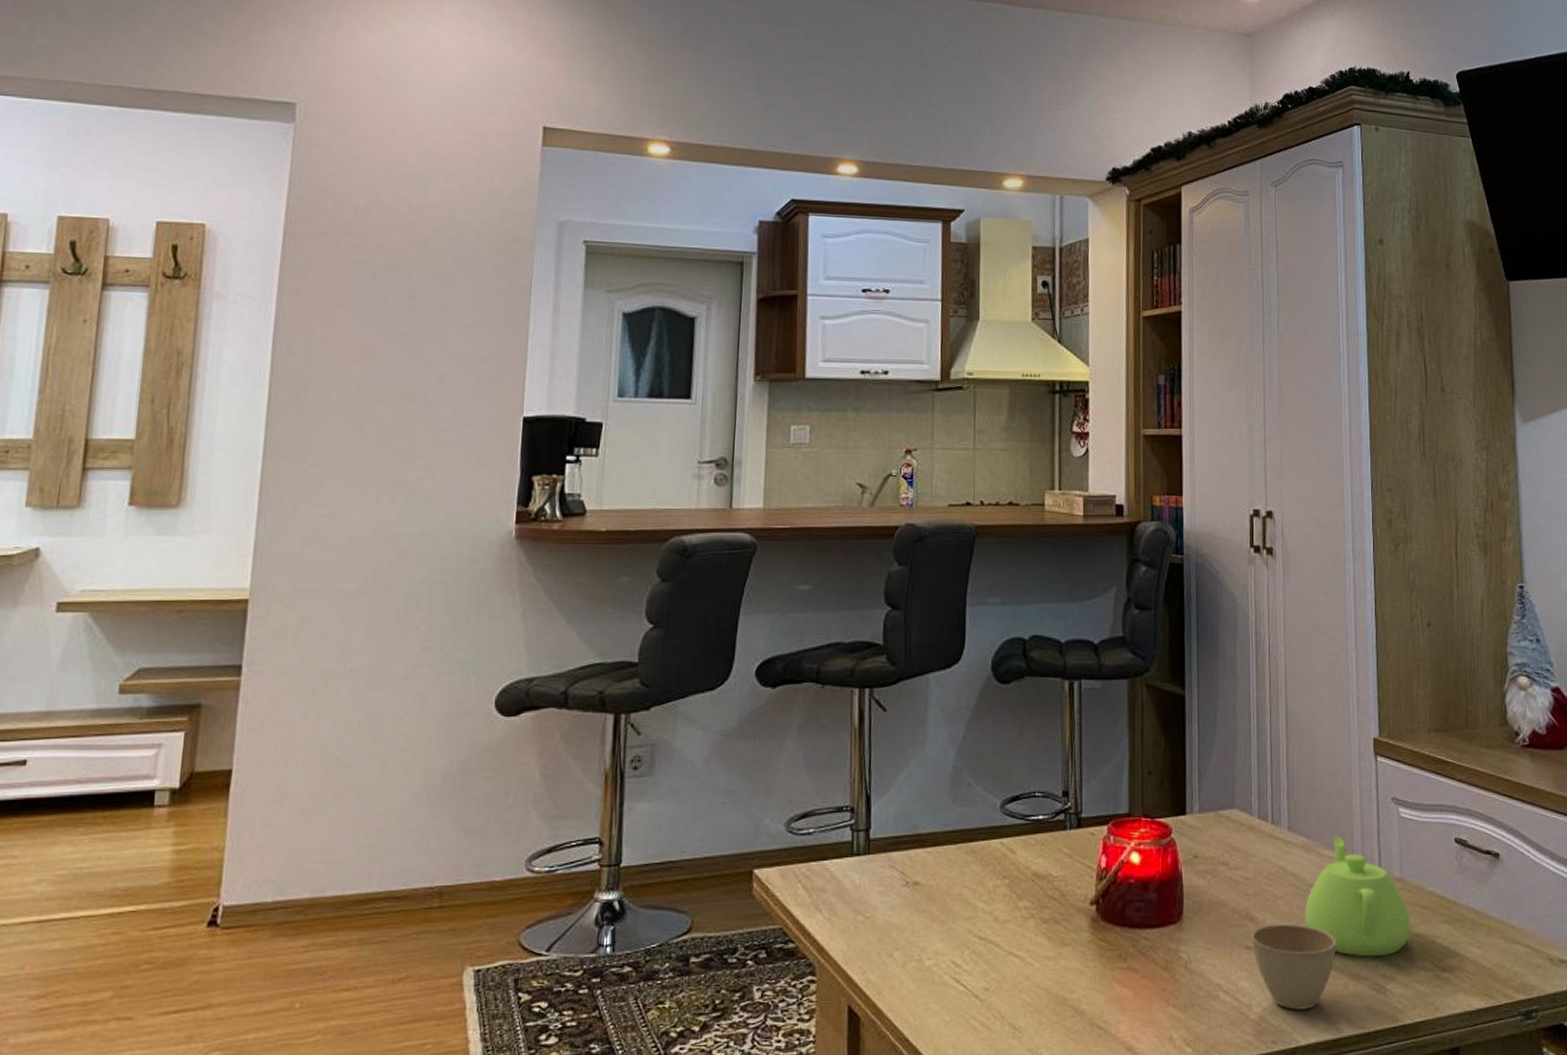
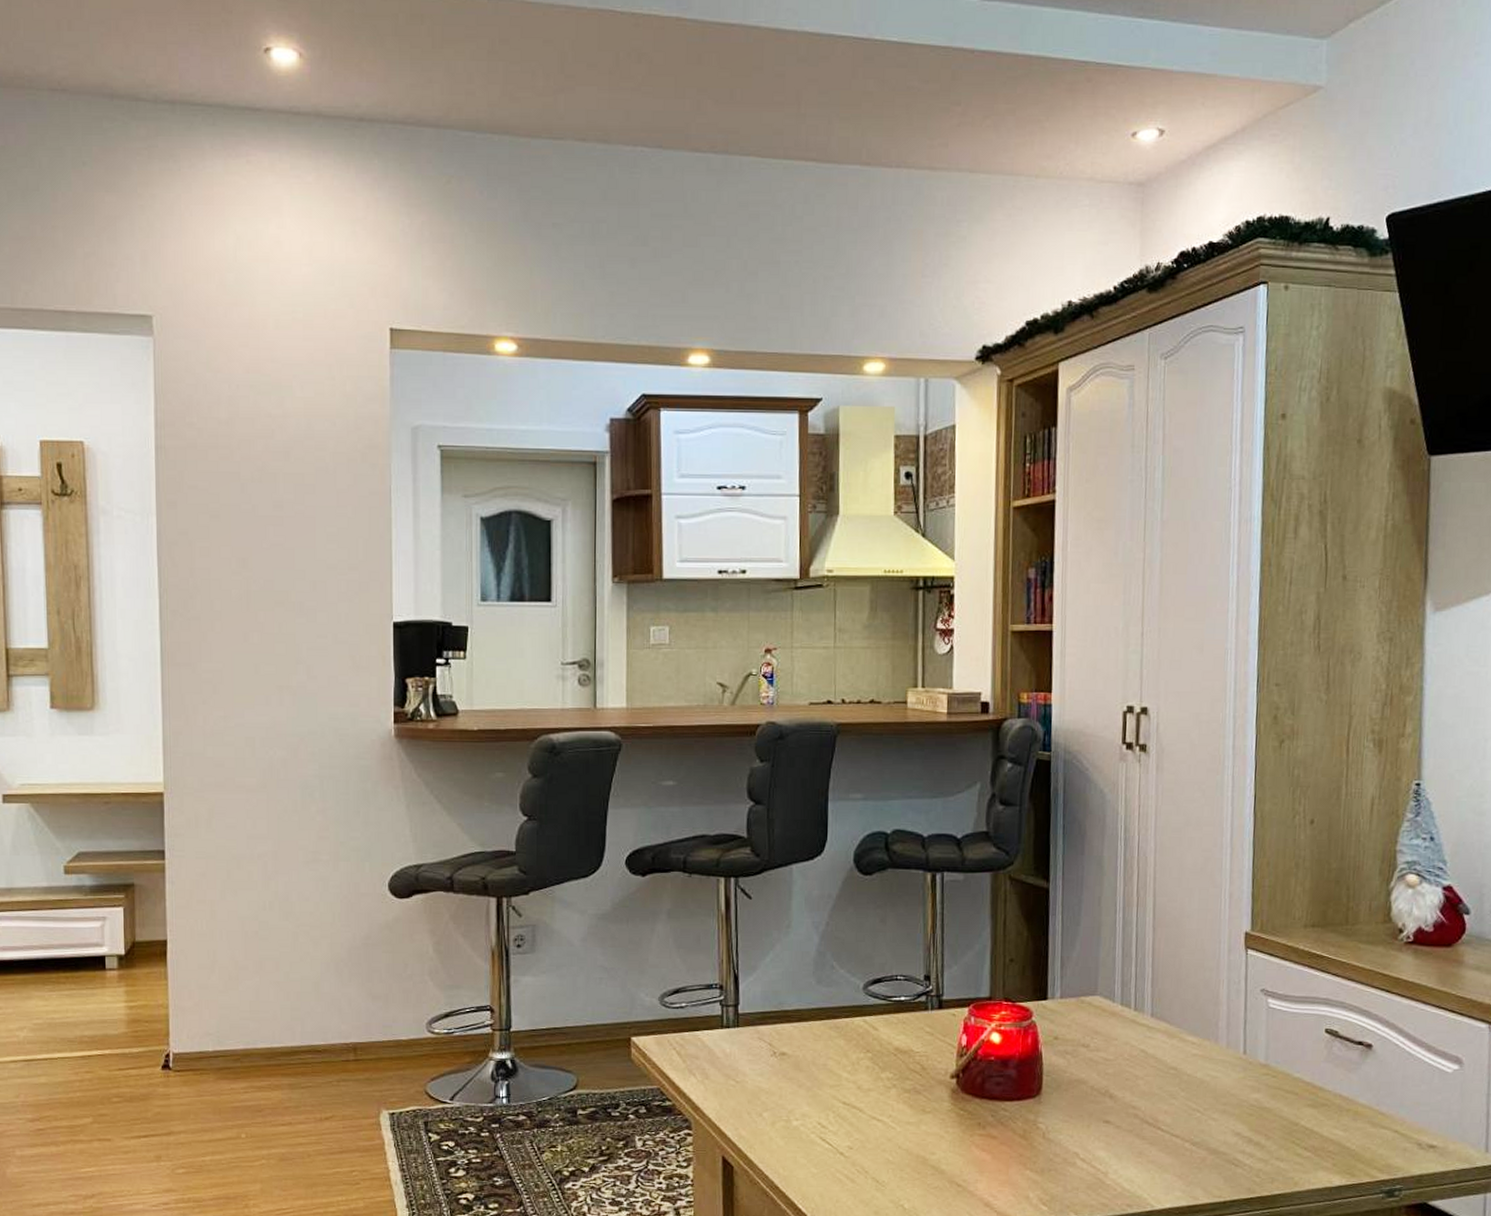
cup: present [1251,923,1336,1010] -> none [1109,1101,1196,1179]
teapot: present [1304,836,1411,957] -> none [1164,1024,1274,1135]

